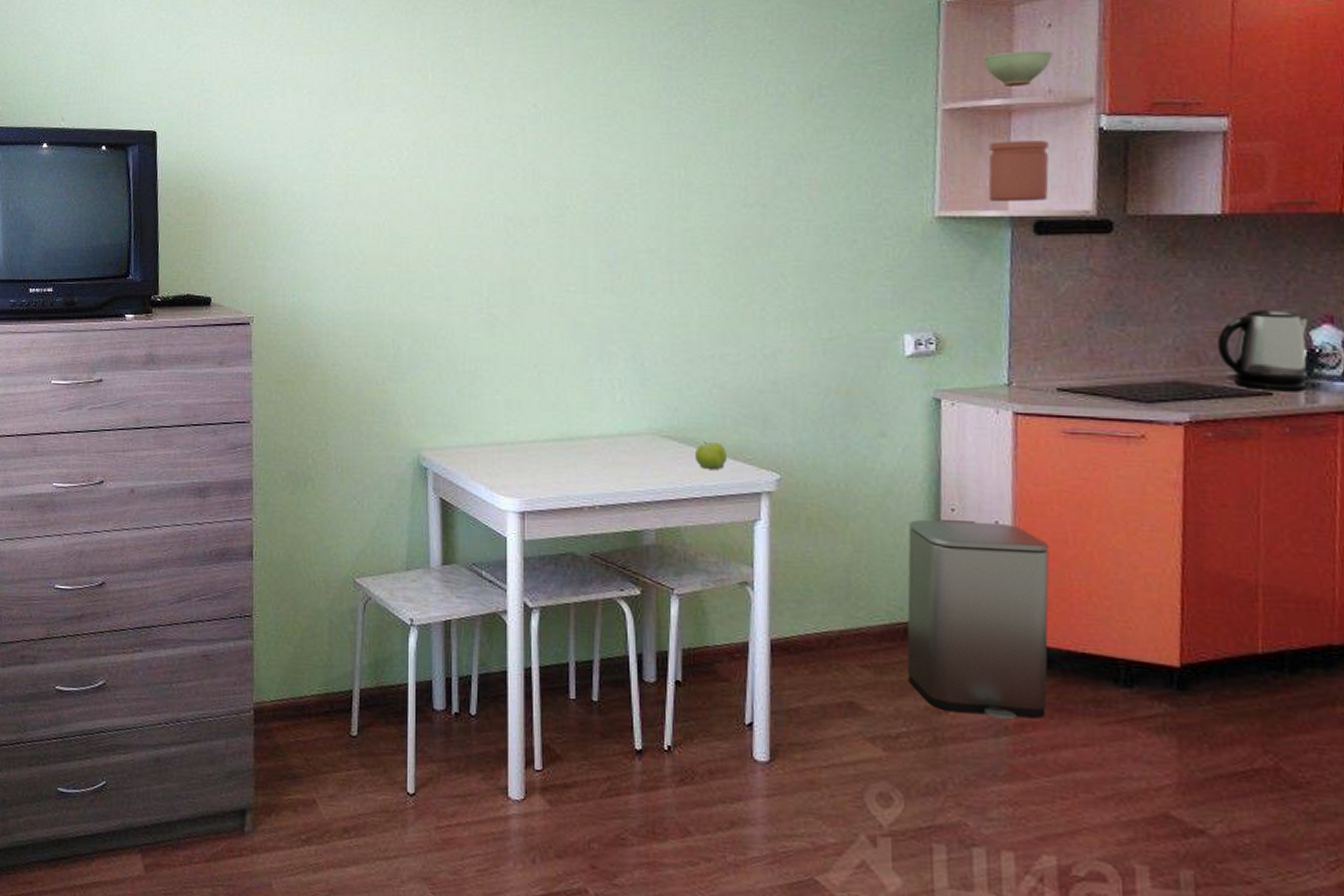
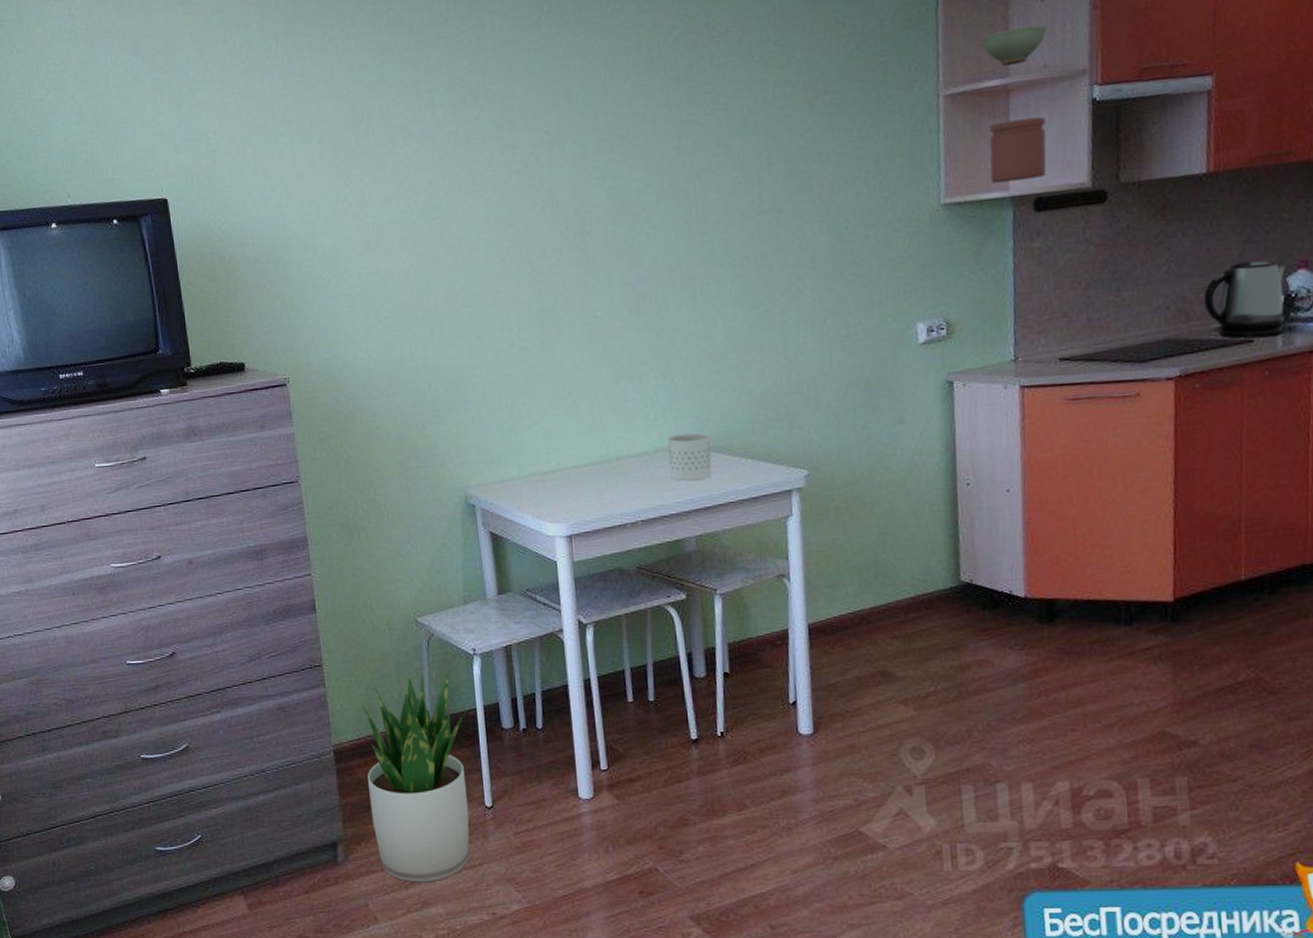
planter: none [285,636,392,869] -> present [361,668,470,883]
mug: none [633,420,679,470] -> present [667,433,712,481]
fruit: present [694,441,727,470] -> none [727,447,758,475]
pedal bin: present [907,519,1050,721] -> none [928,491,1058,669]

